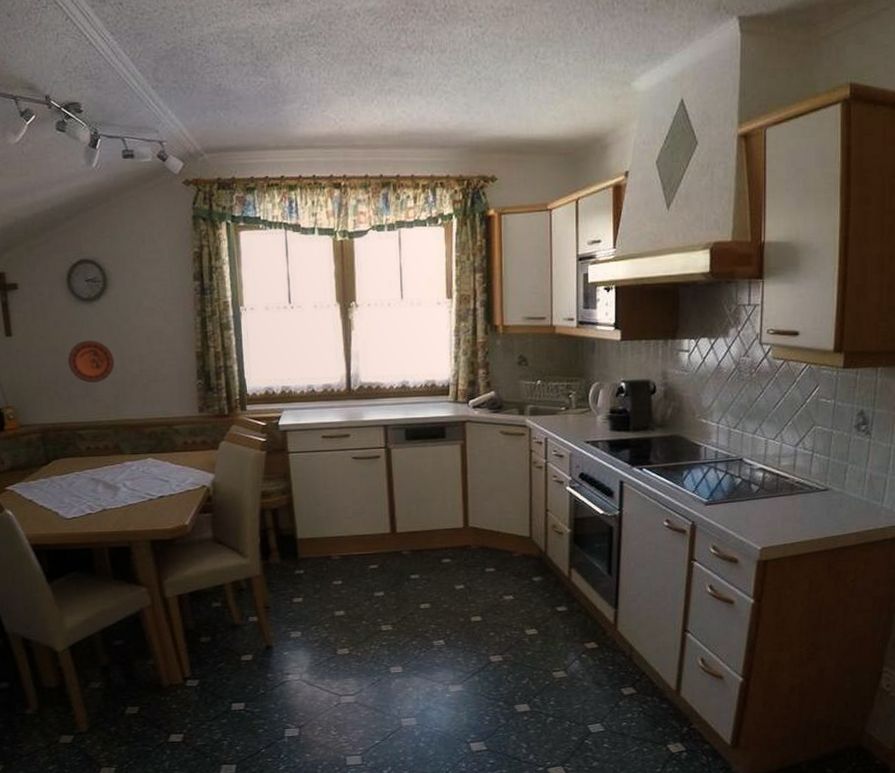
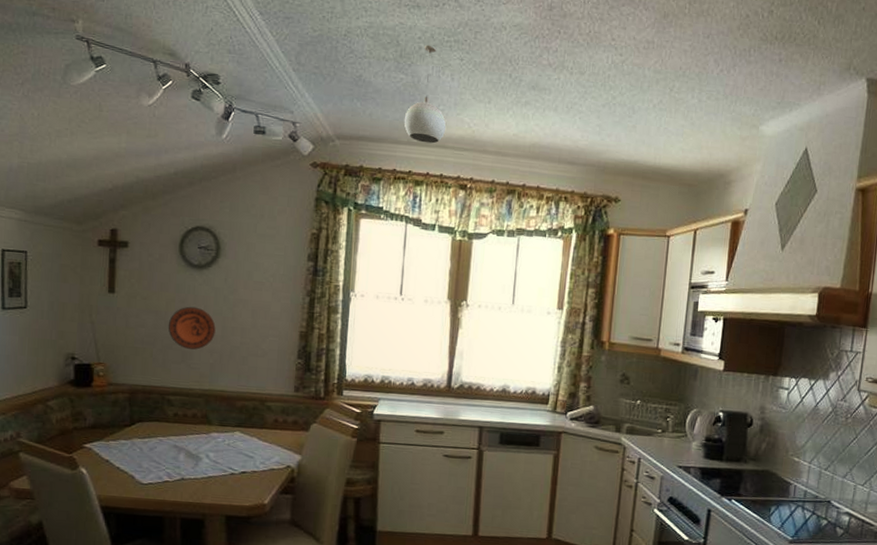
pendant light: none [269,43,312,145] -> present [404,44,446,144]

